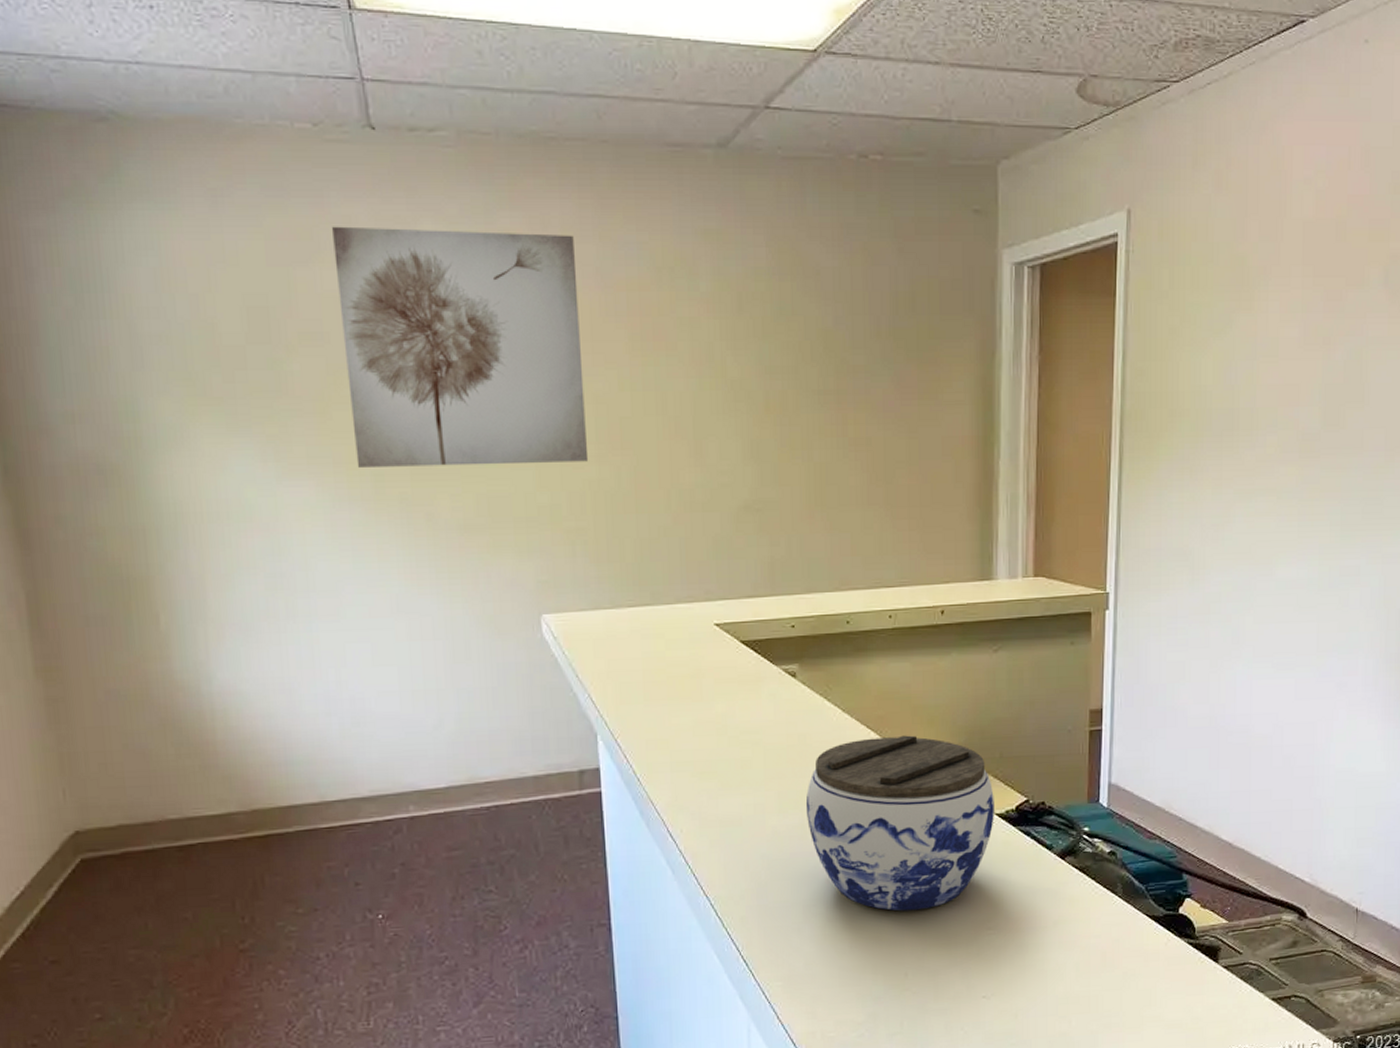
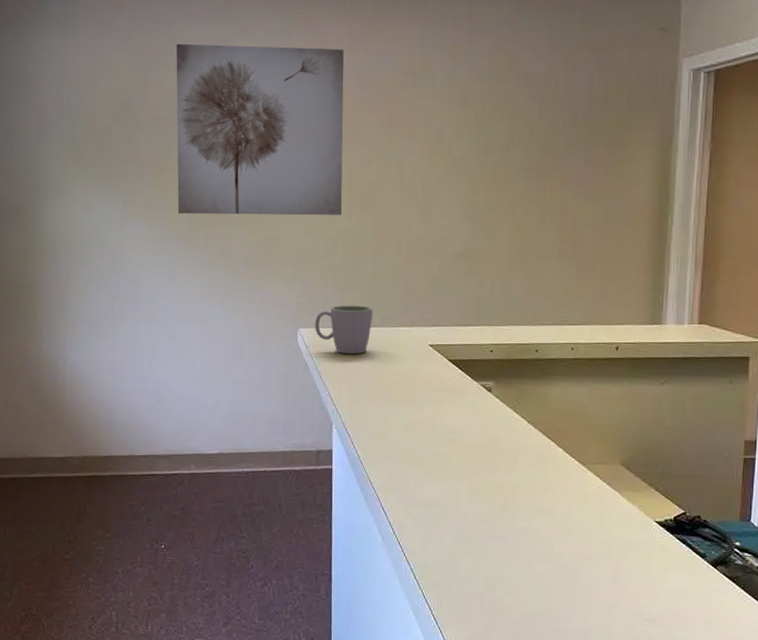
mug: none [563,579,640,644] -> present [315,305,374,355]
jar: present [805,735,994,911] -> none [493,447,655,596]

